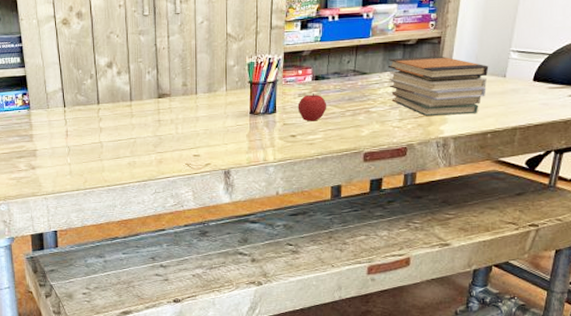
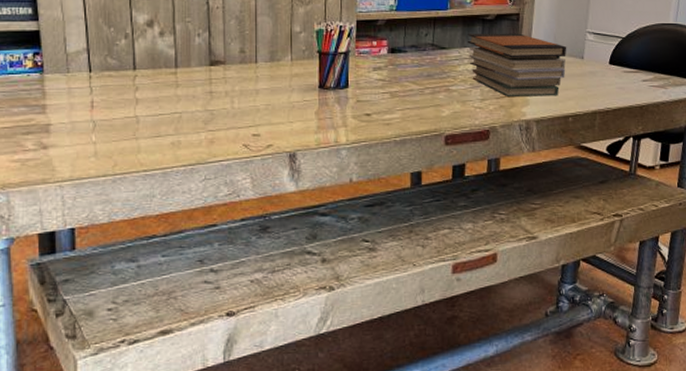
apple: present [297,93,327,122] -> none [372,67,405,99]

